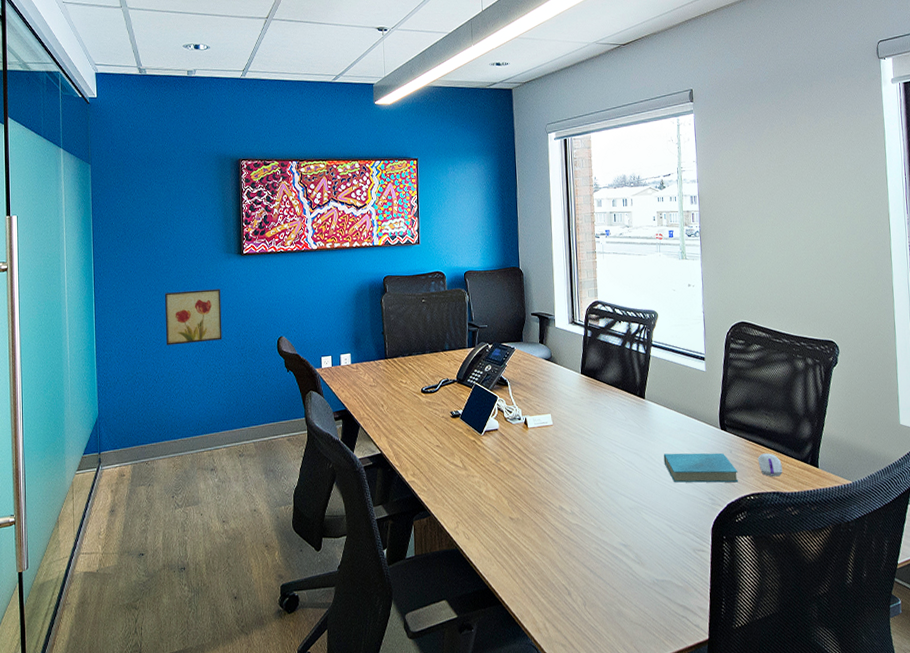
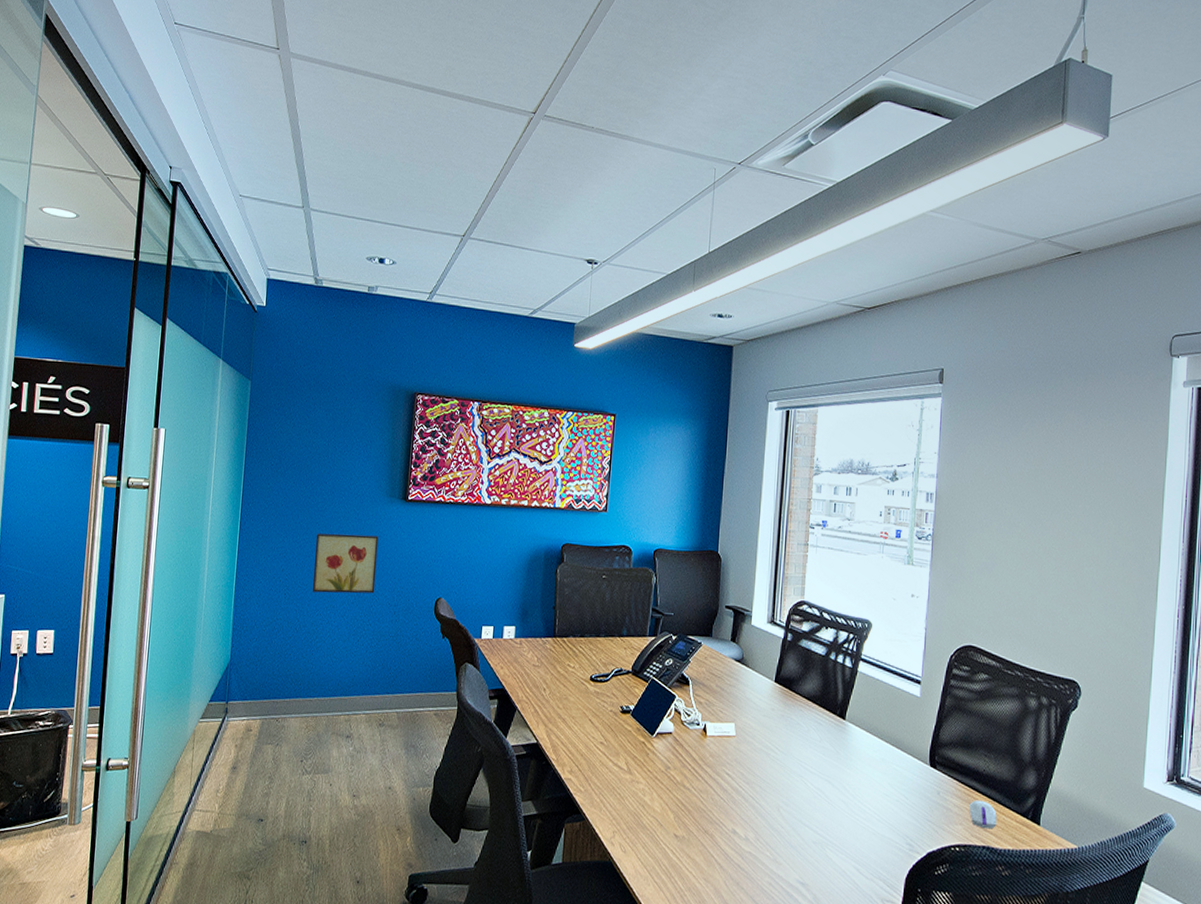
book: present [663,453,739,483] -> none [859,785,944,830]

